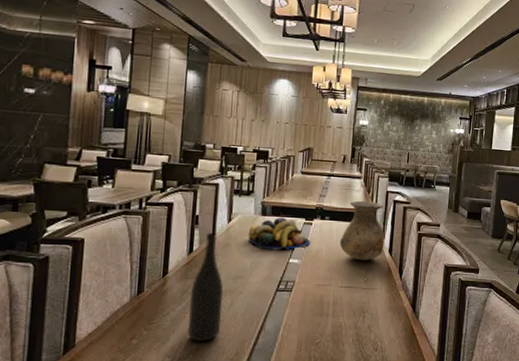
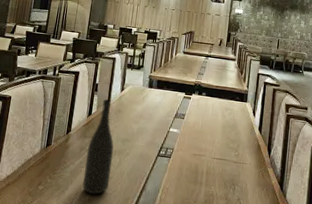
fruit bowl: present [248,217,310,251] -> none [136,90,188,120]
vase: present [339,200,385,261] -> none [214,80,256,136]

